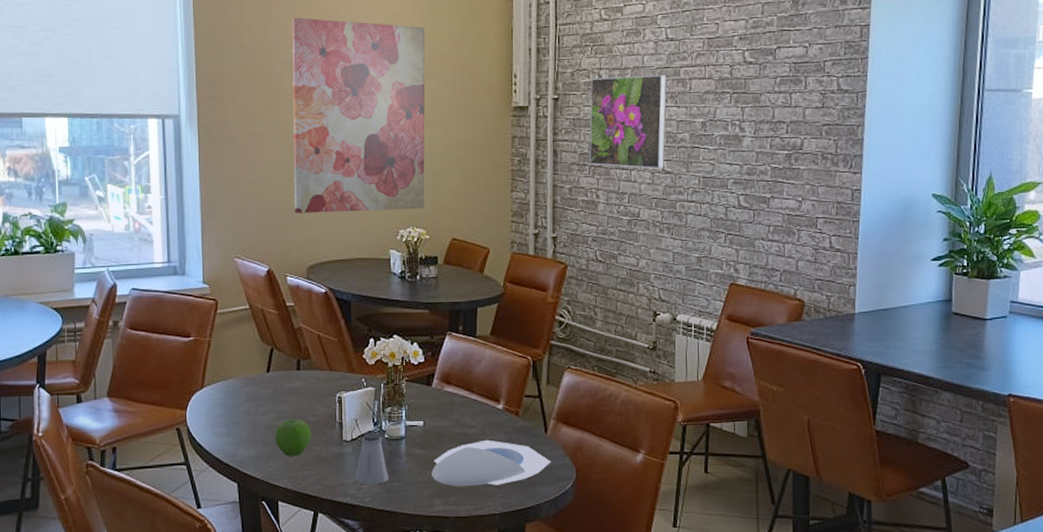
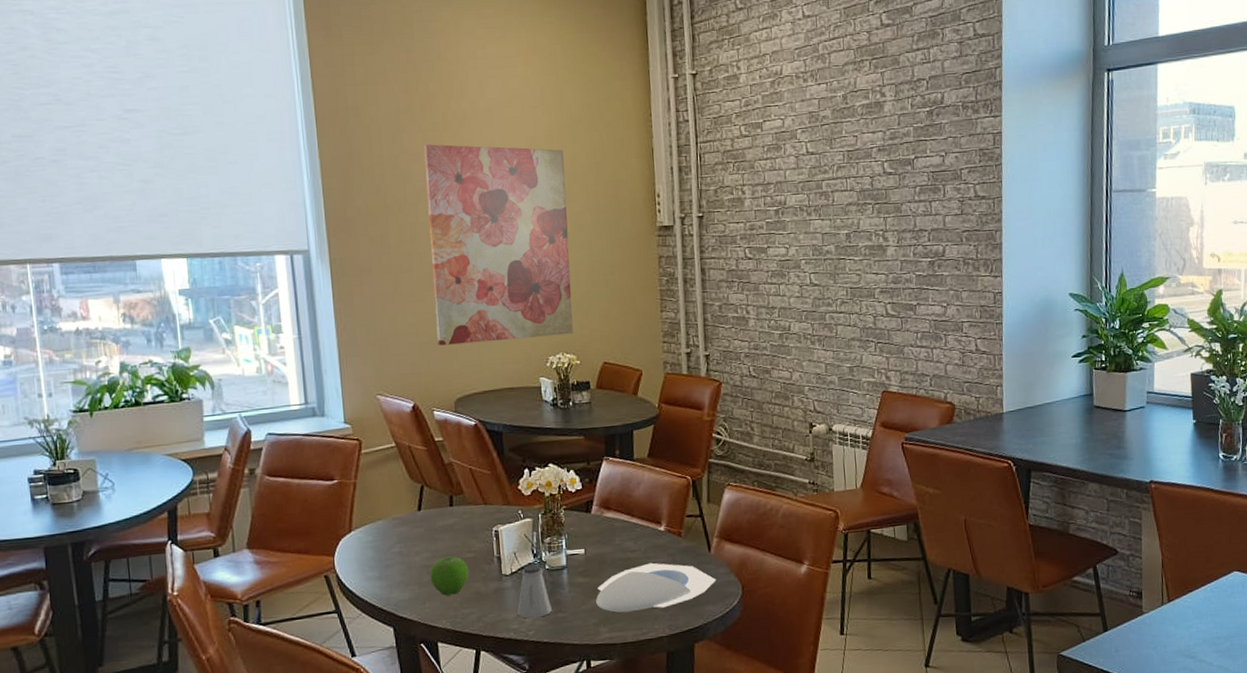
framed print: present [589,74,666,169] -> none [734,188,812,282]

